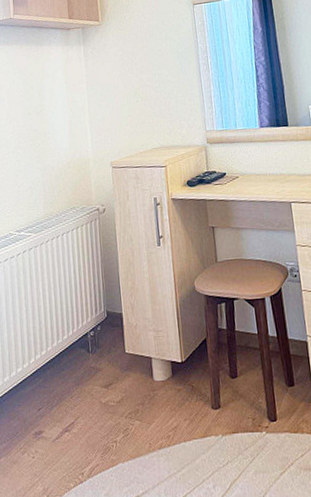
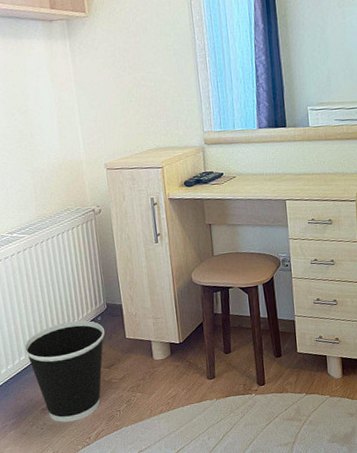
wastebasket: none [21,329,104,452] -> present [23,320,105,423]

